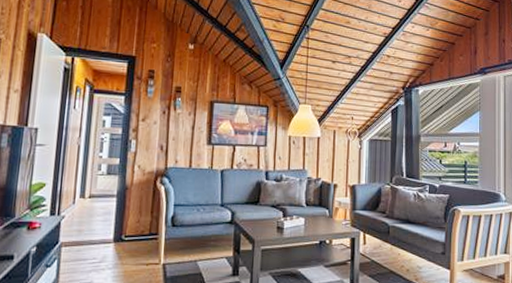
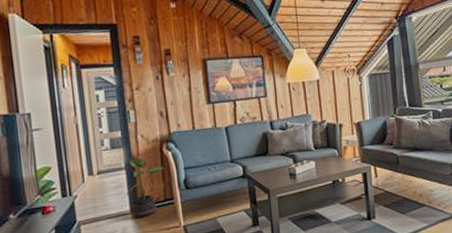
potted plant: none [112,187,157,249] -> present [126,158,167,219]

